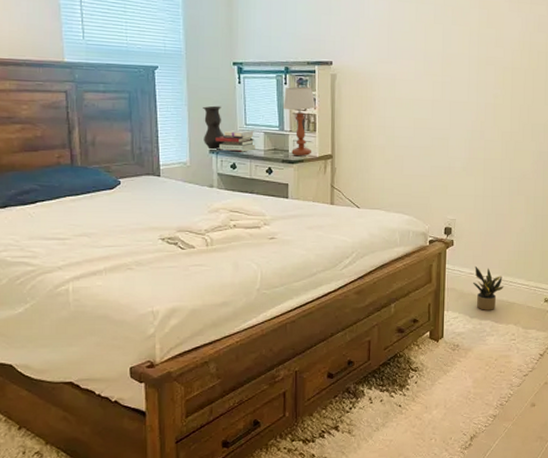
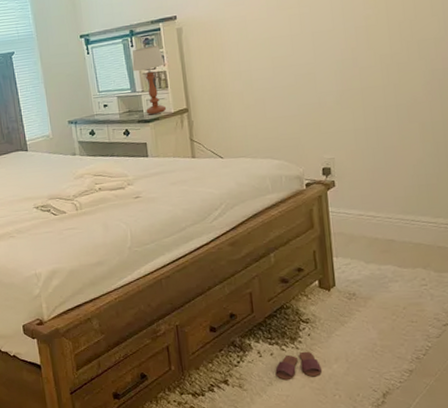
vase: present [203,105,225,150] -> none [58,78,81,121]
books: present [215,129,256,152] -> none [72,96,112,120]
slippers: none [383,398,423,425] -> present [275,351,321,380]
potted plant: present [472,267,504,310] -> none [363,207,405,254]

